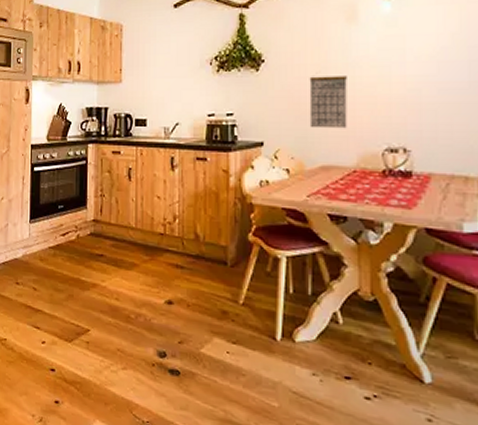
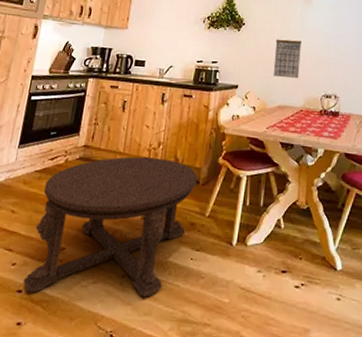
coffee table: none [54,232,223,391] -> present [23,156,197,298]

